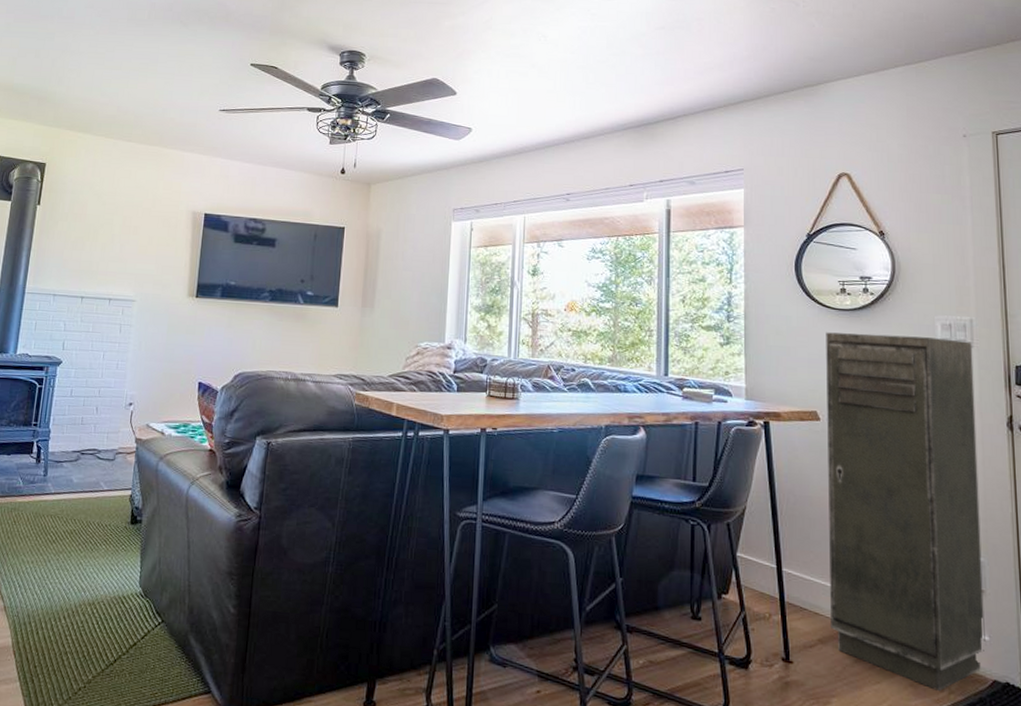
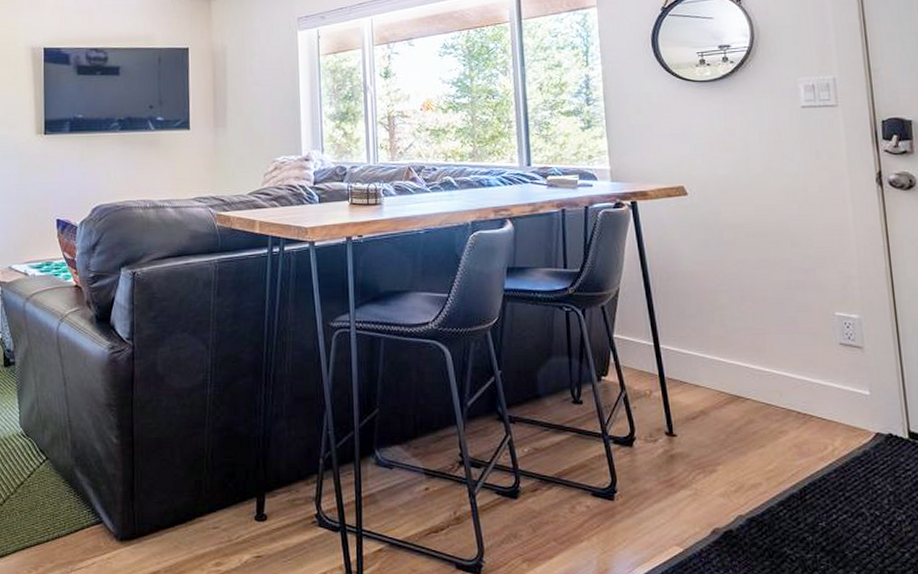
storage cabinet: present [826,332,985,692] -> none [687,100,866,450]

